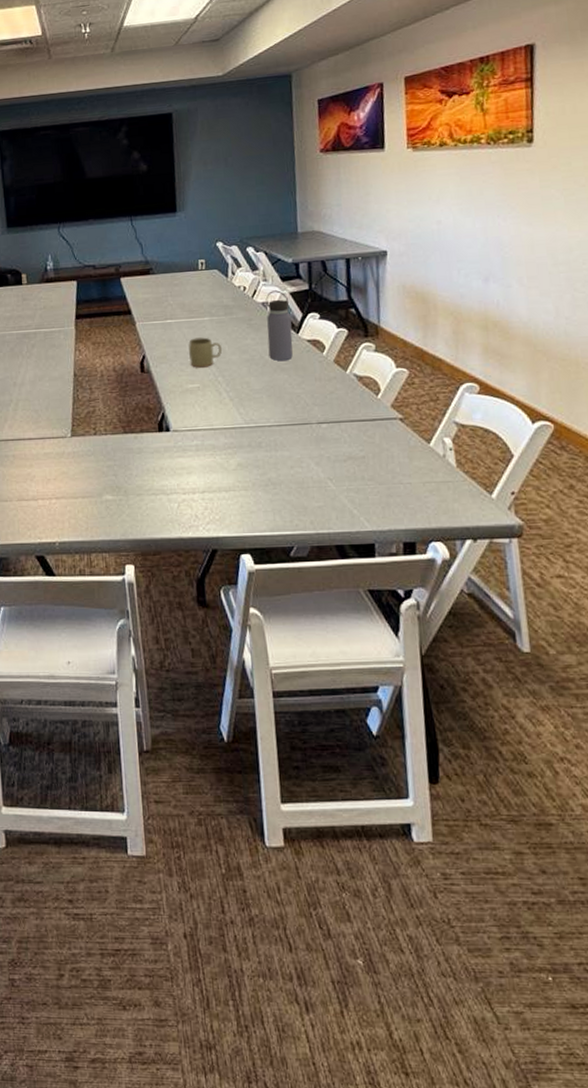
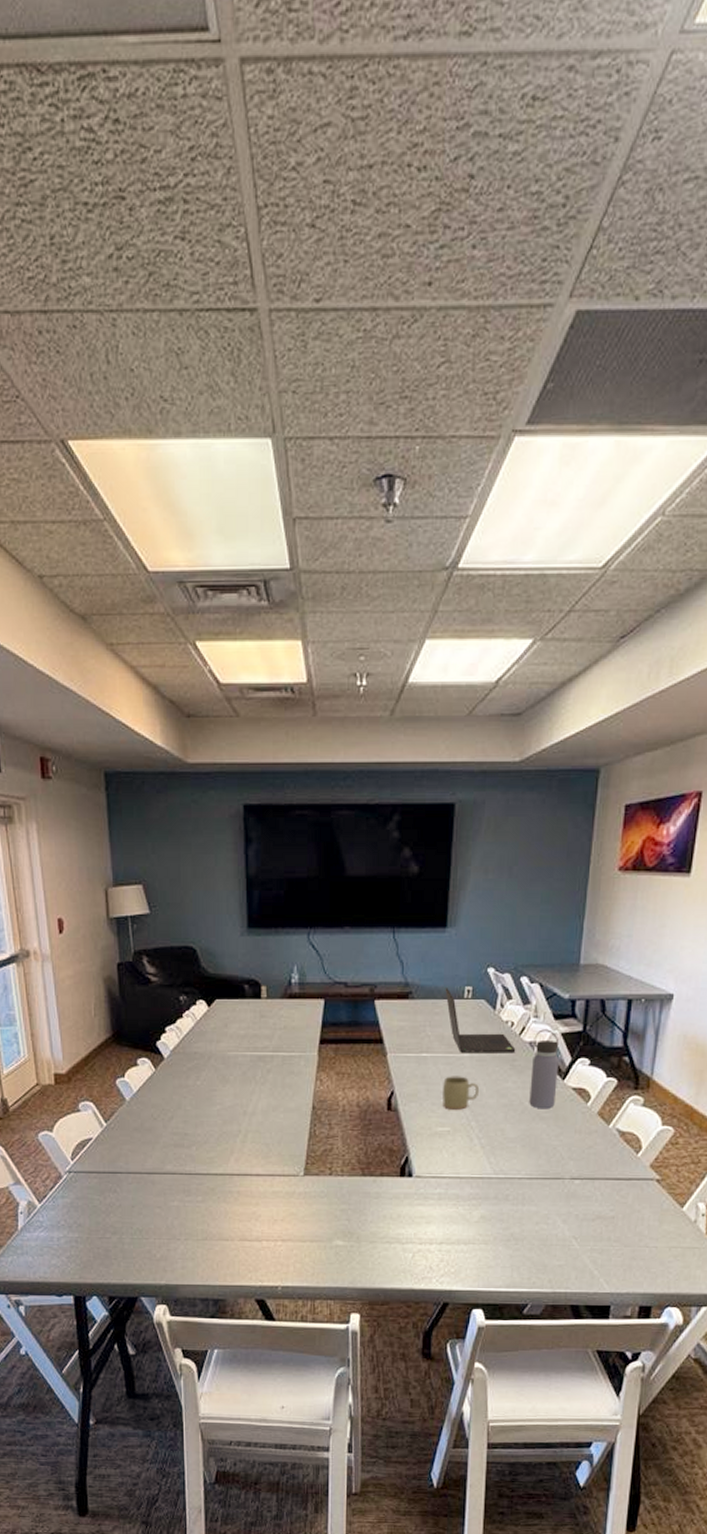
laptop: none [181,262,251,317] -> present [445,988,516,1054]

